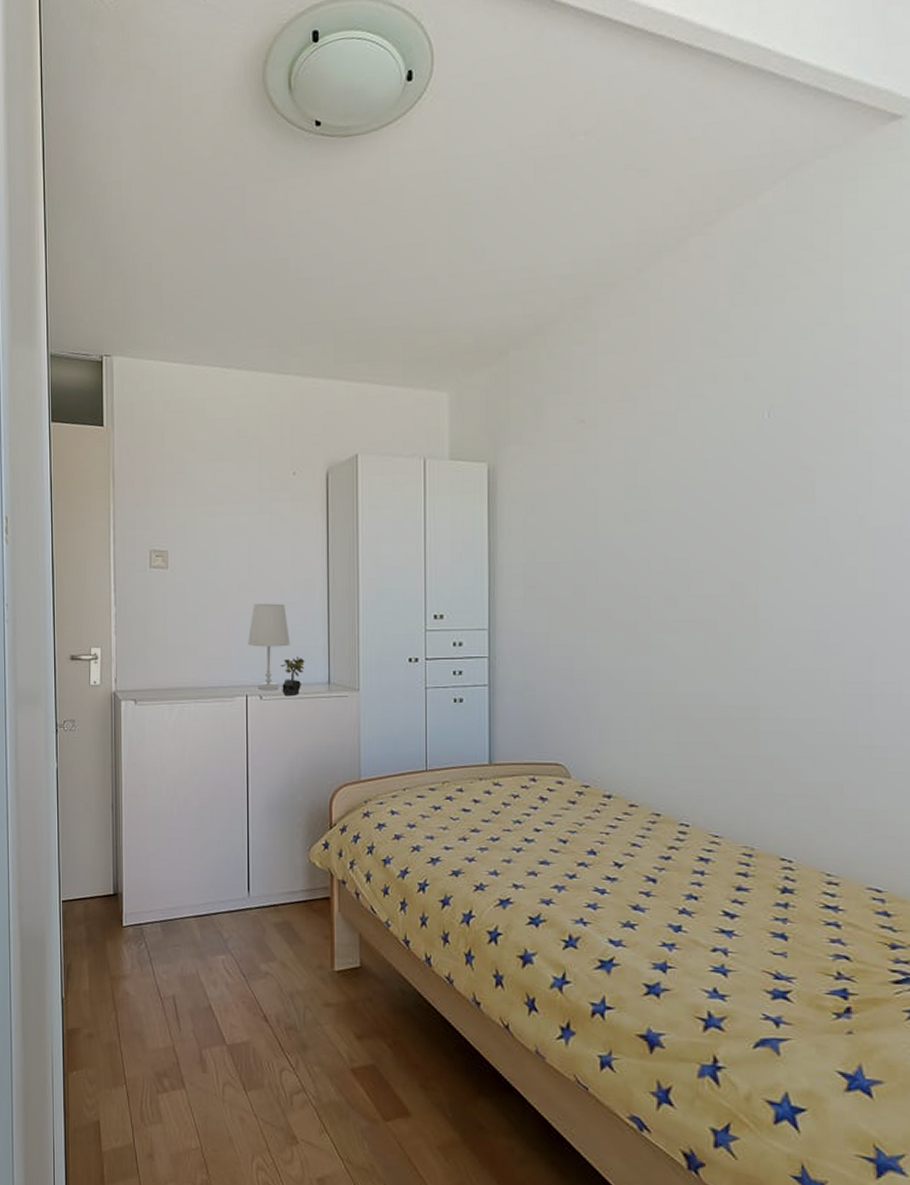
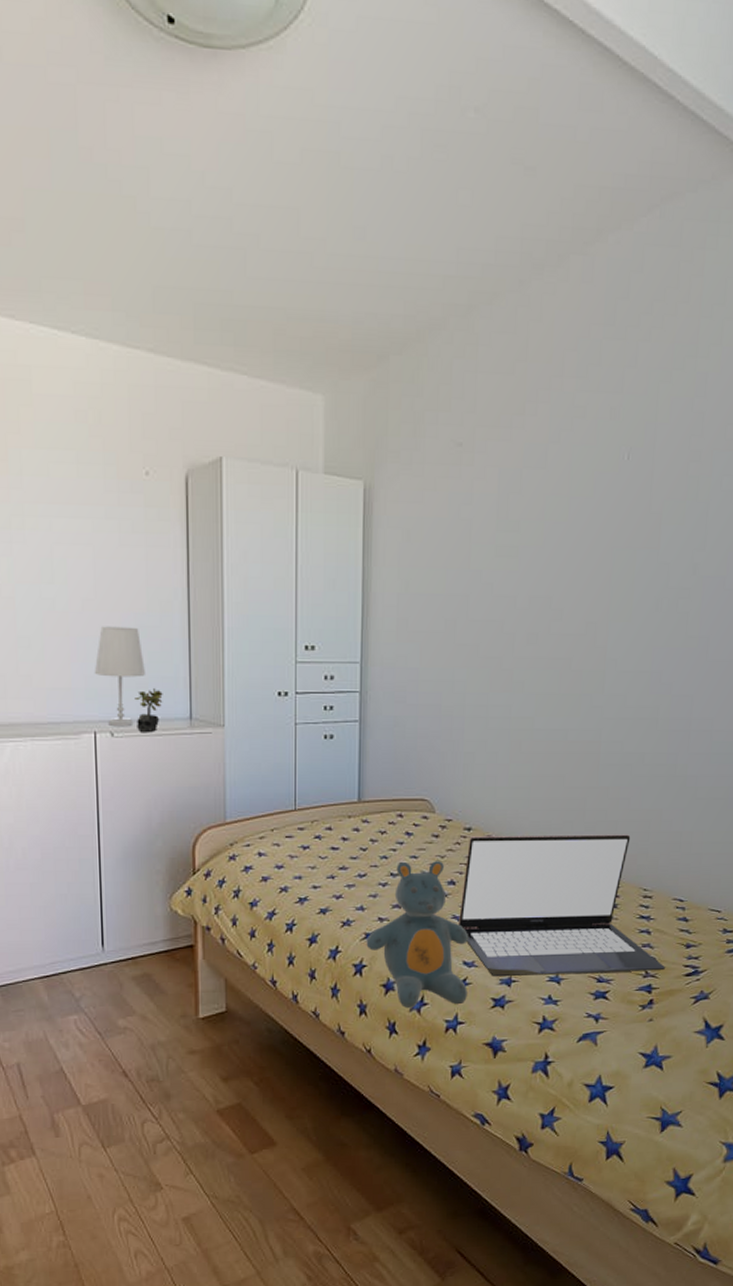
stuffed animal: none [501,828,615,987] -> present [366,861,469,1009]
laptop: none [602,804,864,974] -> present [459,834,665,977]

